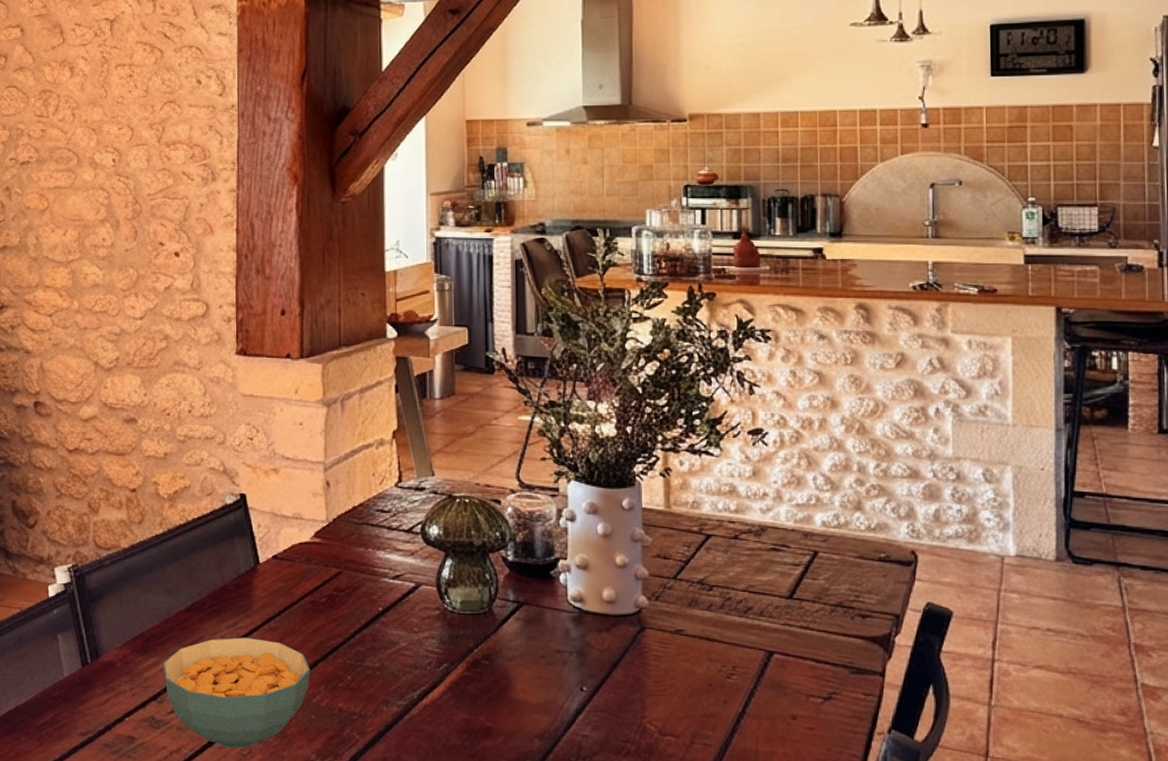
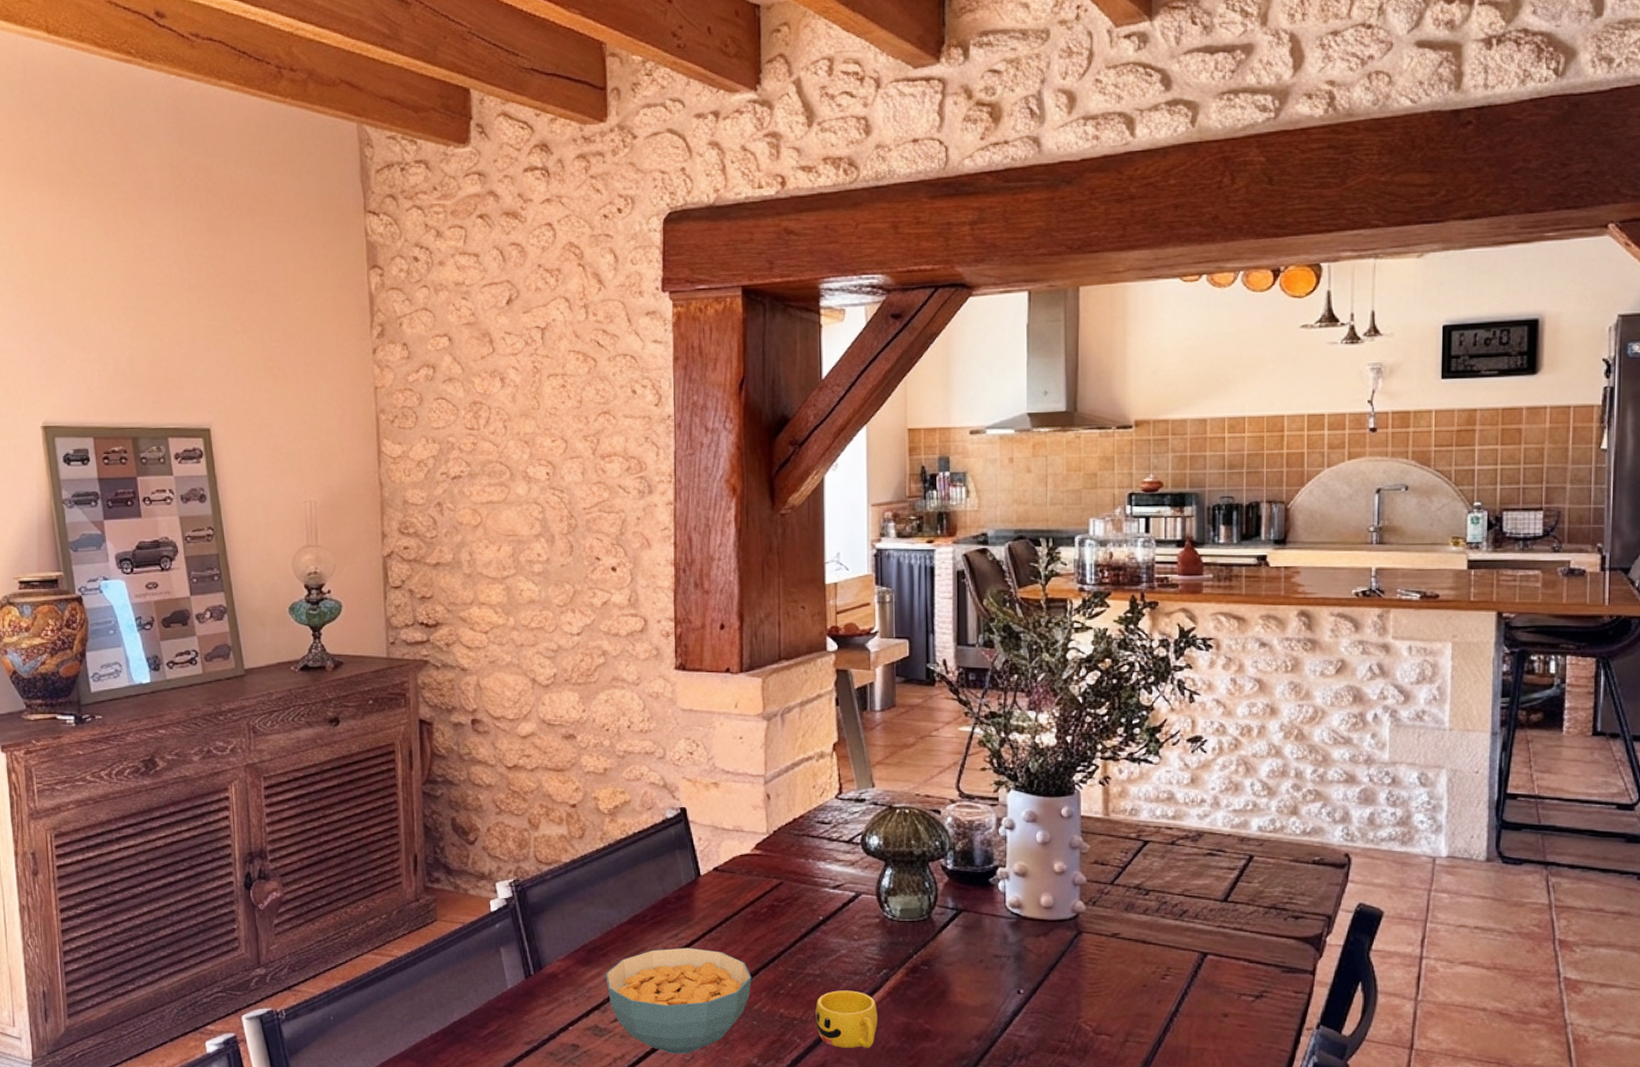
cup: none [375,684,438,746] -> present [815,990,878,1048]

